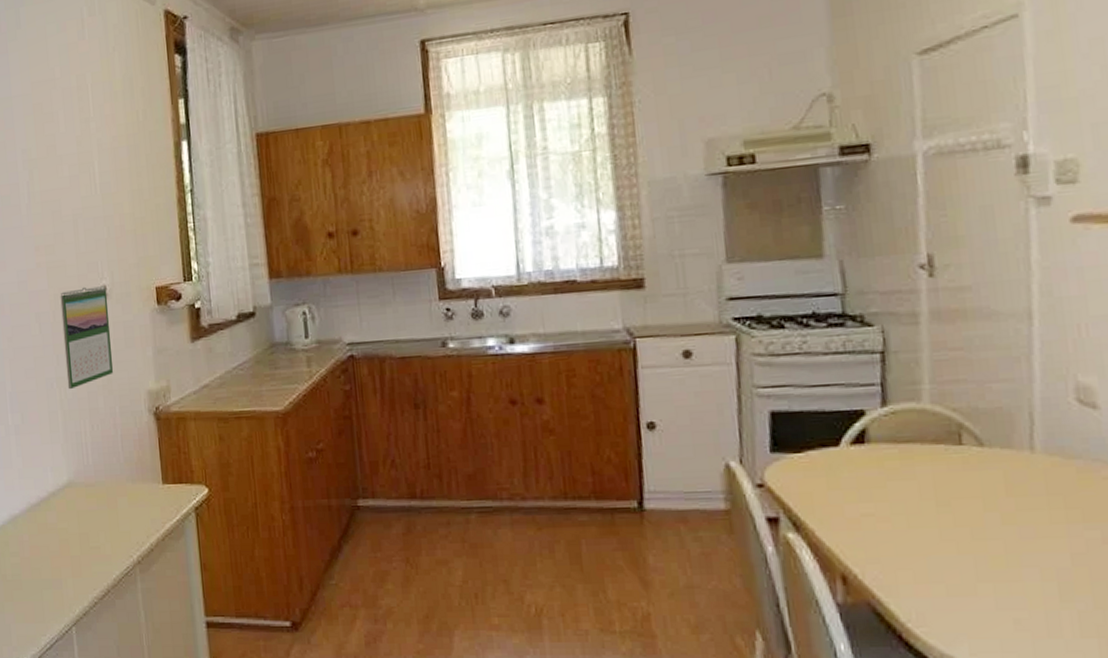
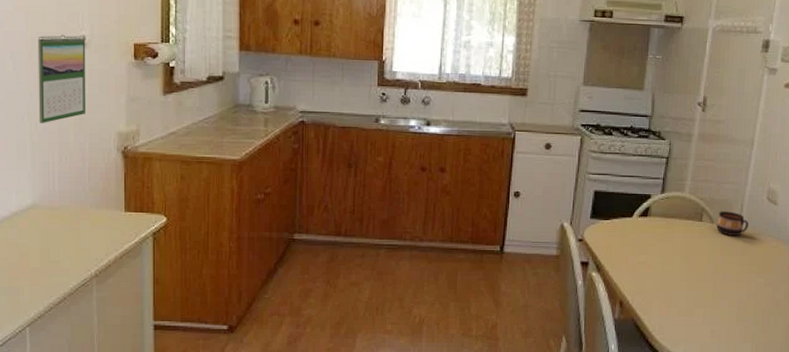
cup: none [989,425,1051,465] -> present [716,211,749,237]

